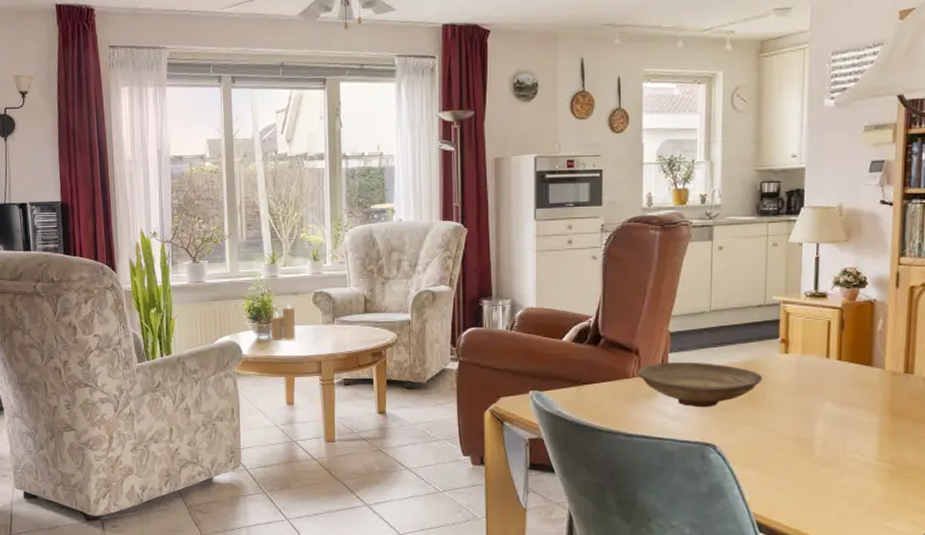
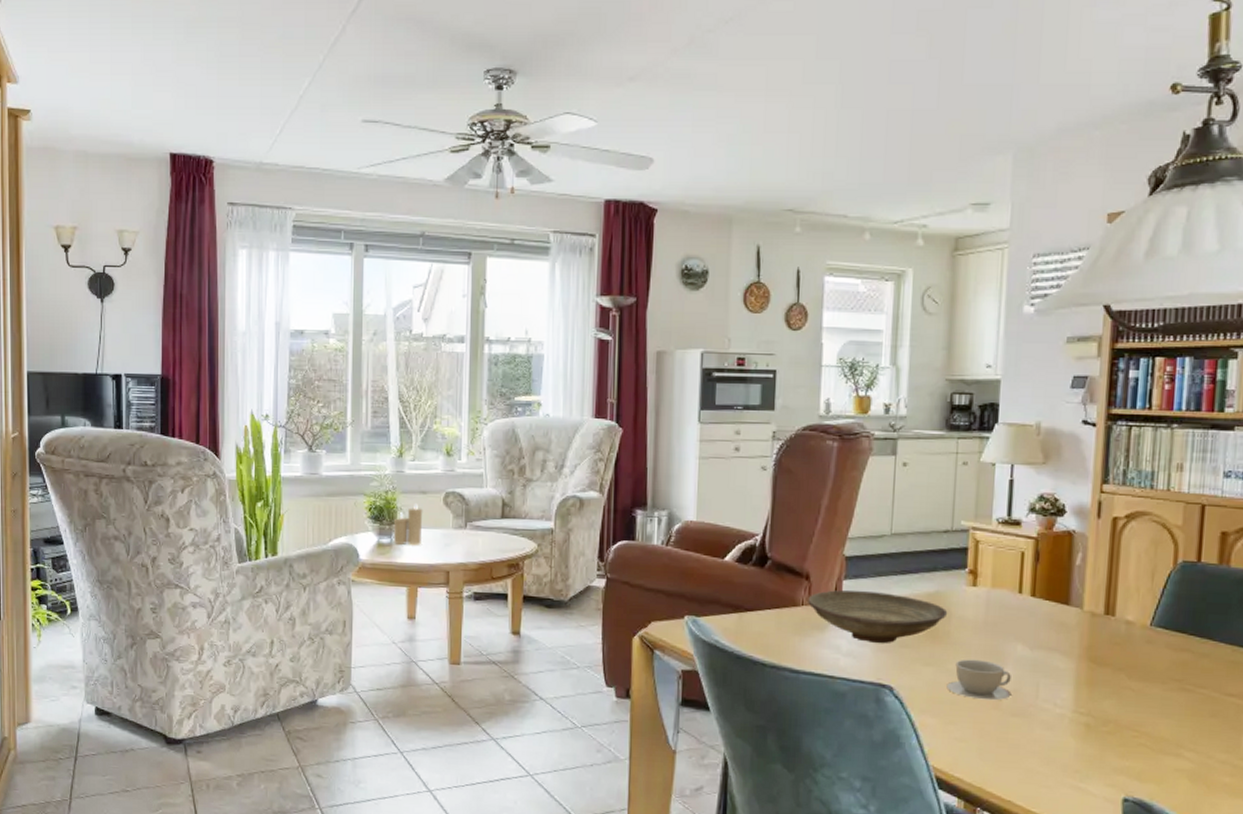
teacup: none [764,418,822,453] -> present [946,659,1011,701]

